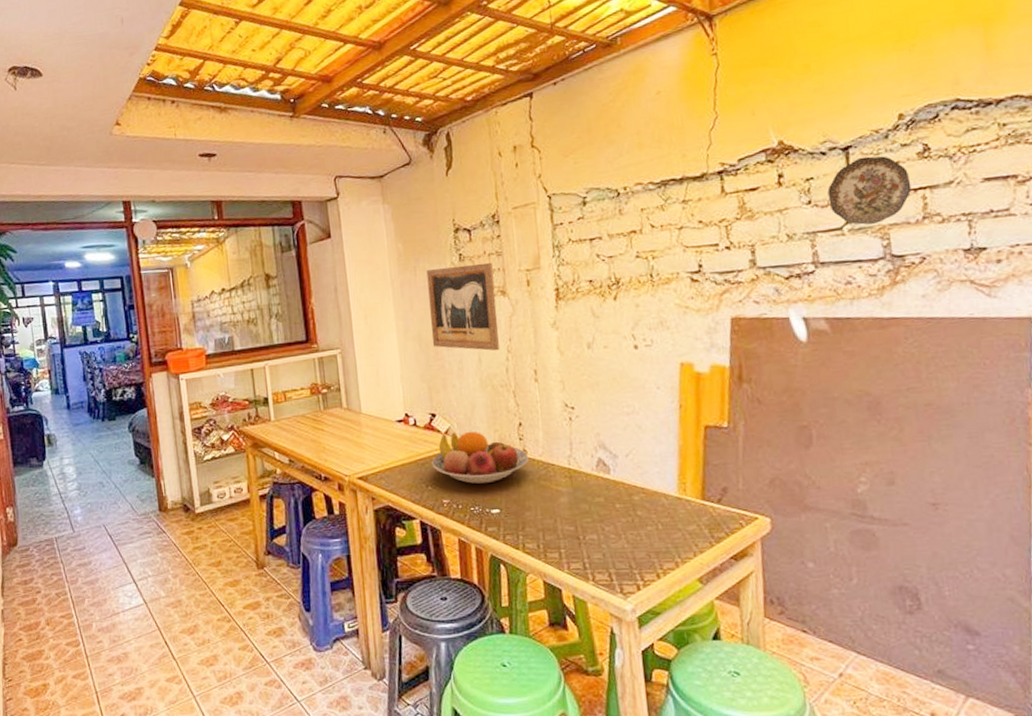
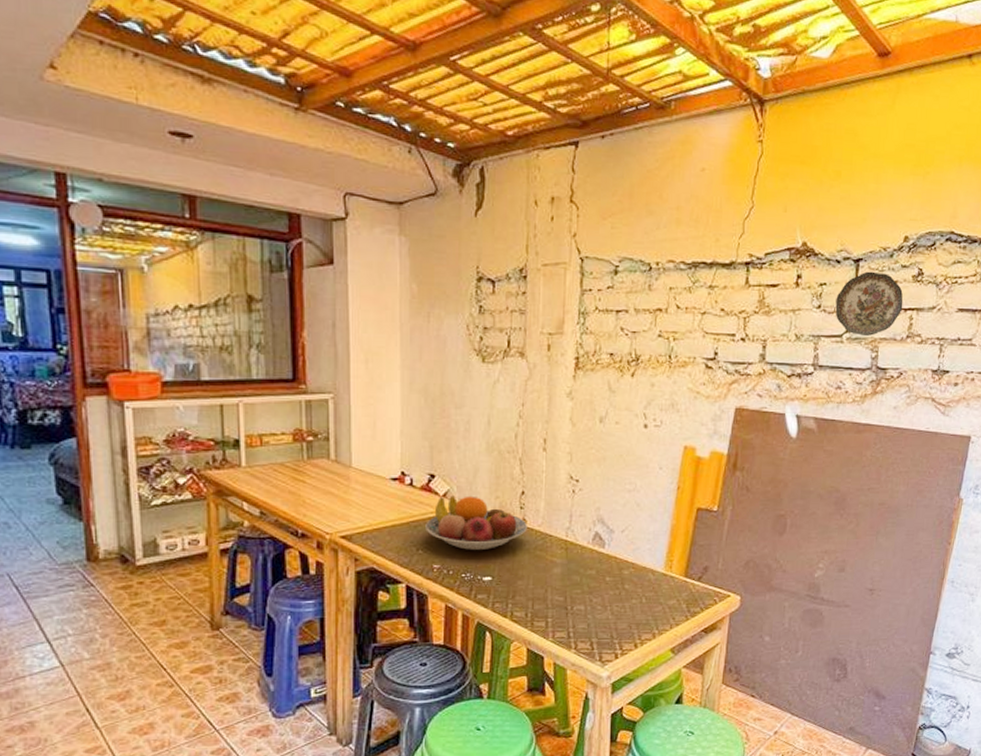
wall art: present [426,262,499,351] -> none [439,318,514,415]

